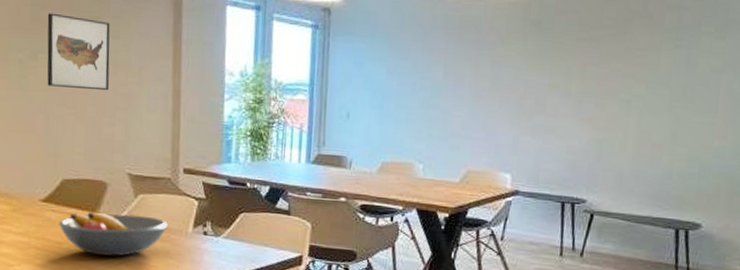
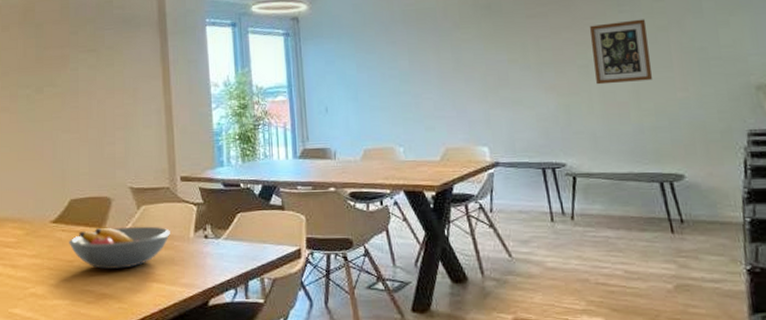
wall art: present [47,13,110,91] -> none [50,51,108,115]
wall art: none [635,57,701,124] -> present [590,19,653,85]

